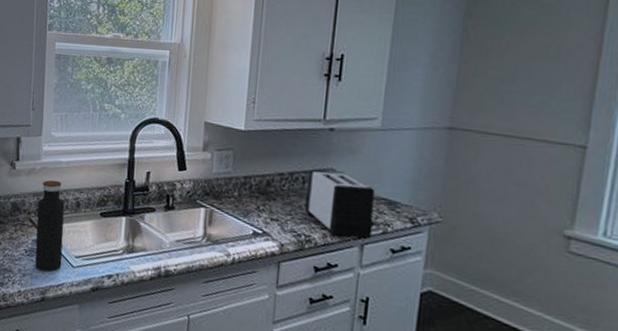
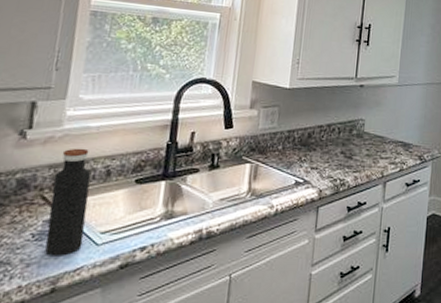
toaster: present [304,169,375,240] -> none [340,120,394,179]

